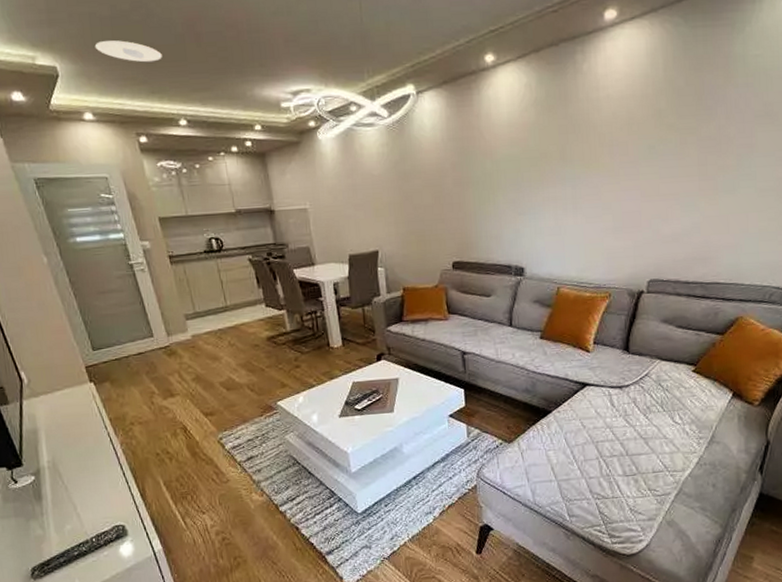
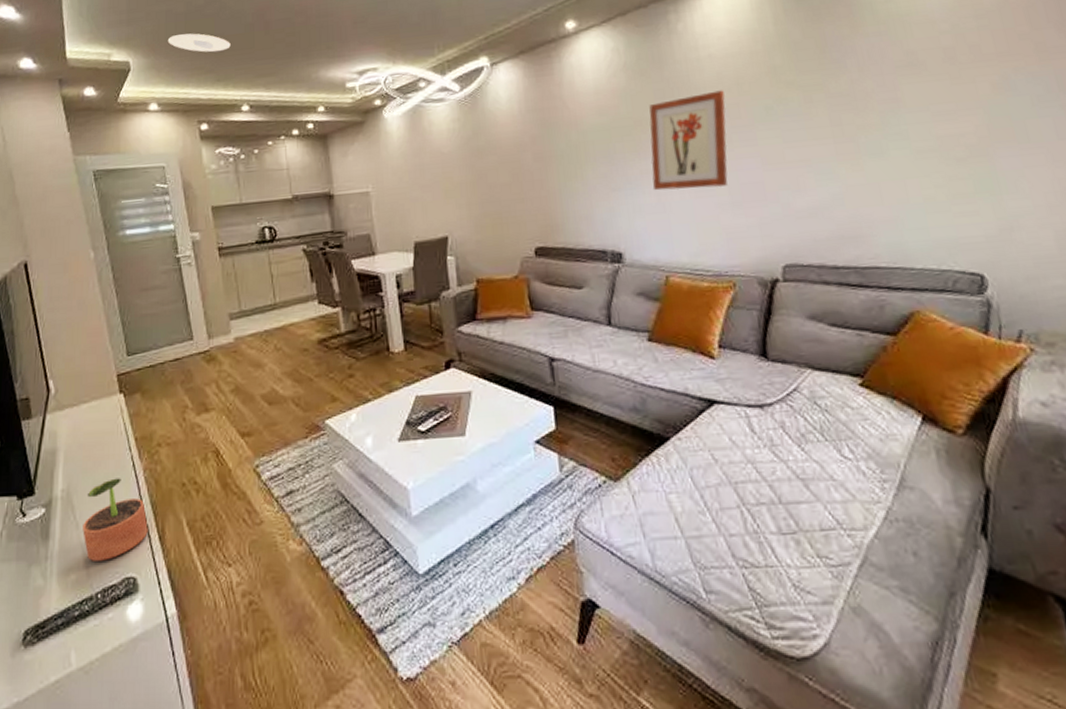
potted plant: none [71,450,131,515] -> present [83,478,148,561]
wall art: none [552,129,617,216] -> present [649,90,728,191]

